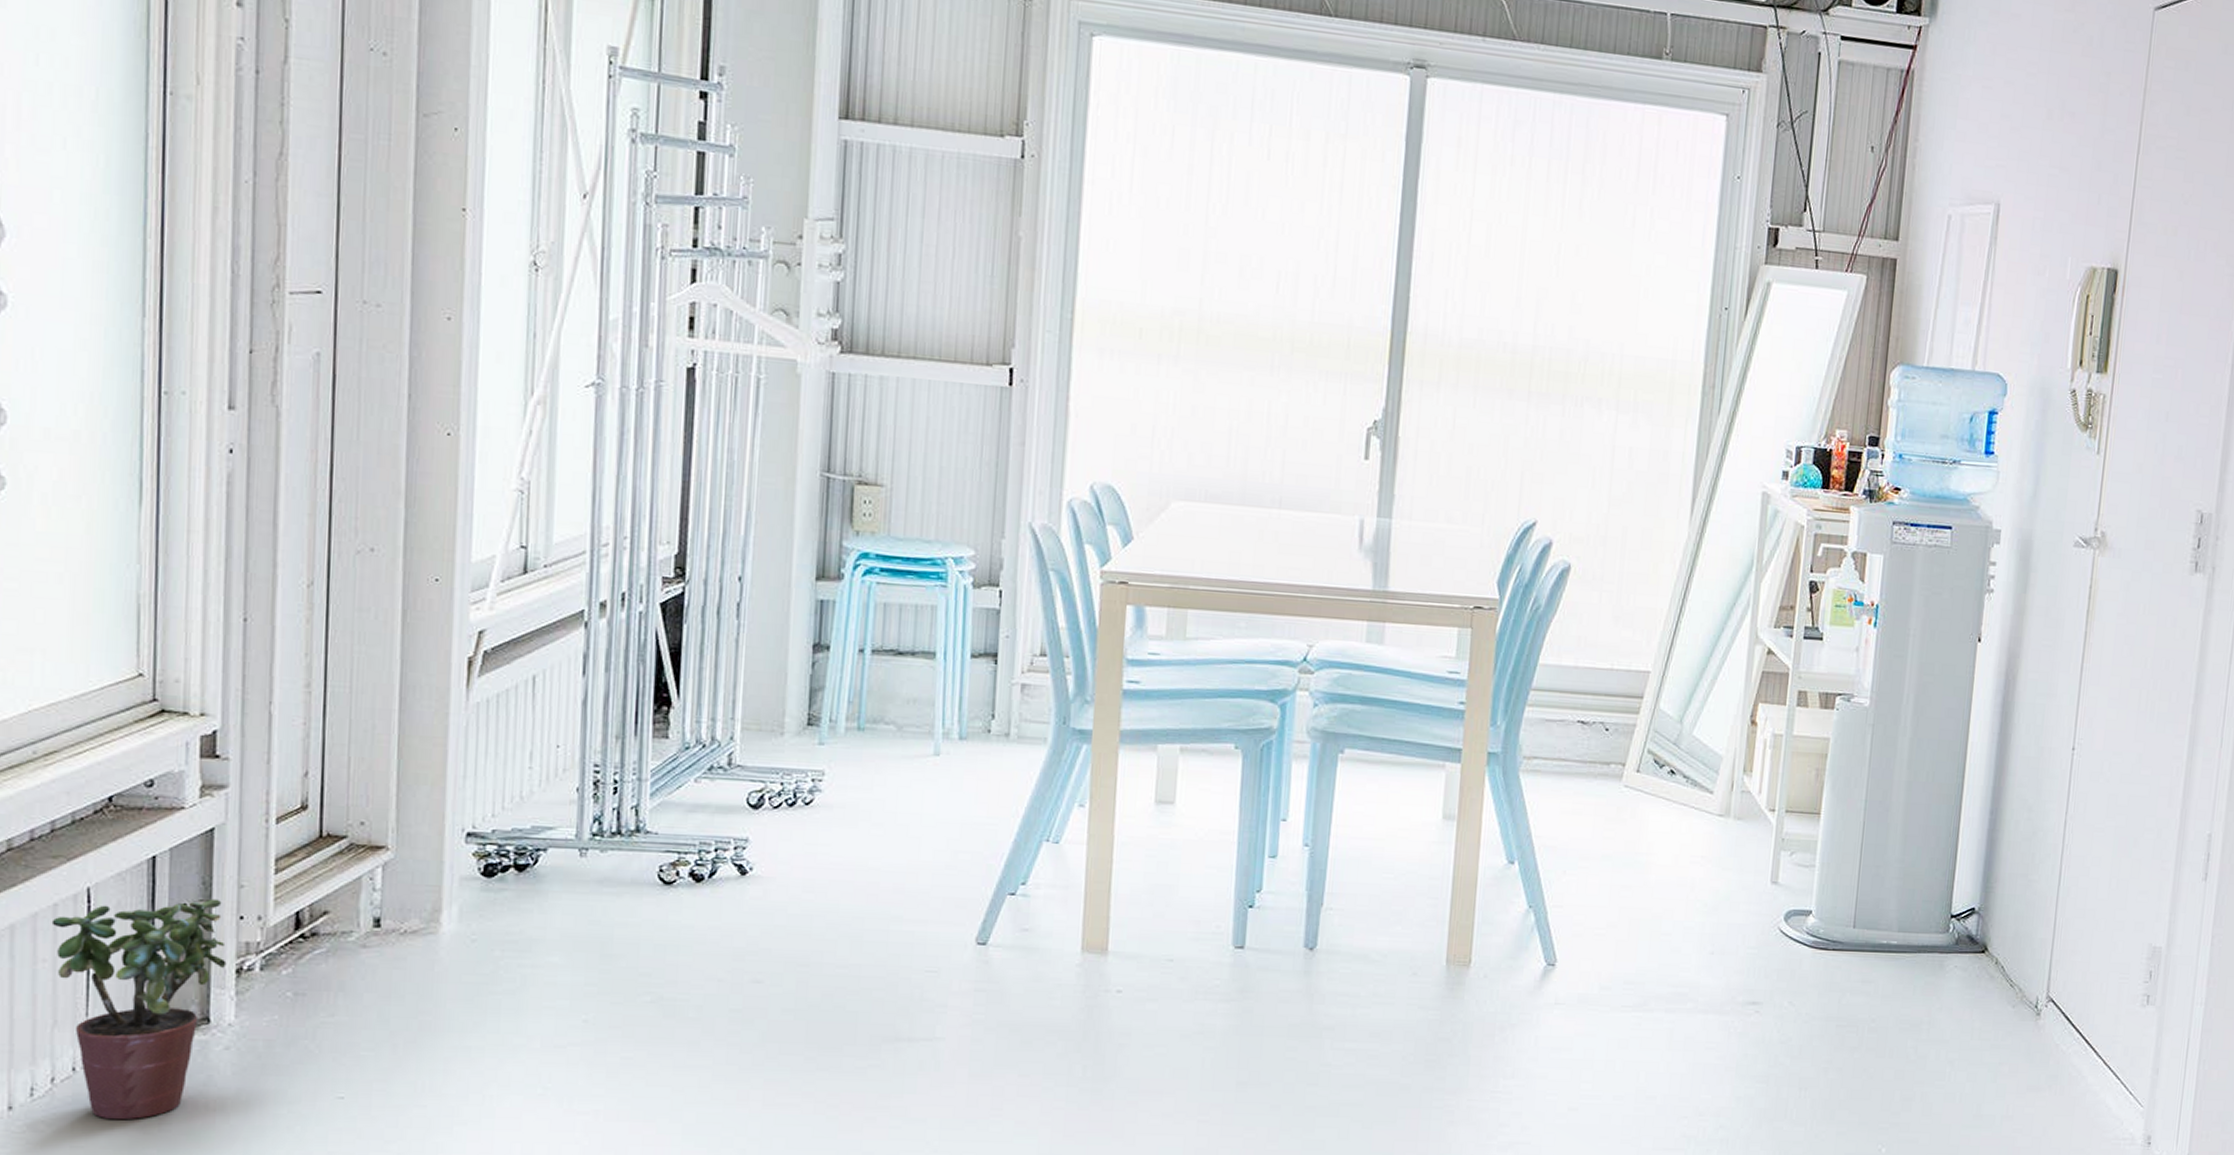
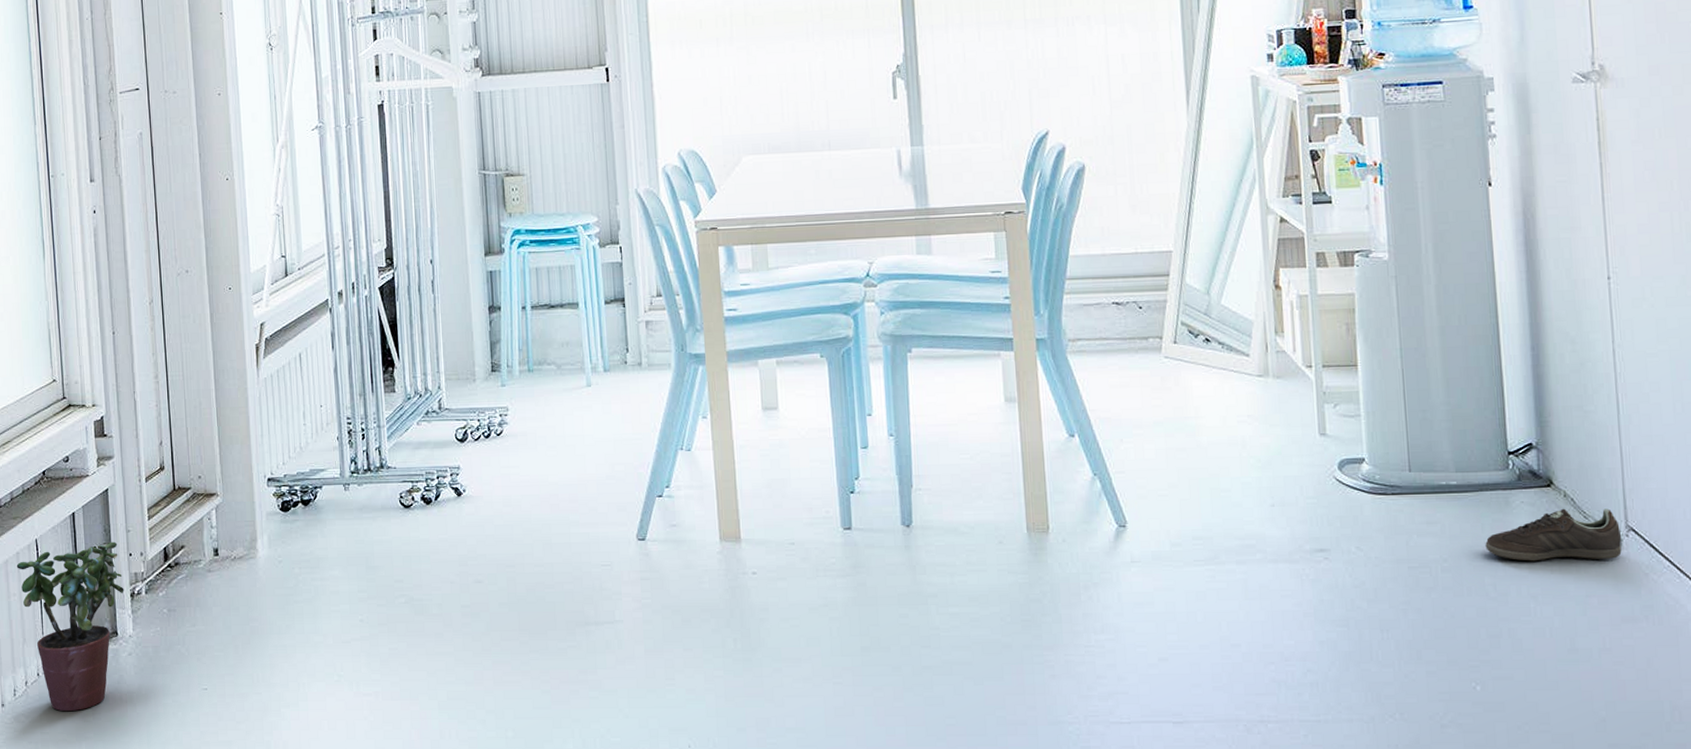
sneaker: none [1913,975,2042,1028] -> present [1485,508,1622,562]

